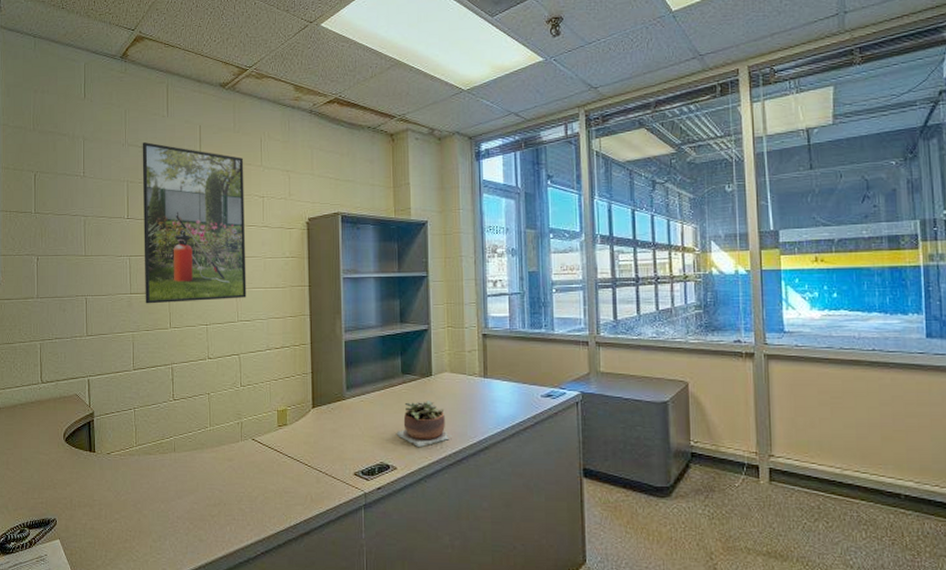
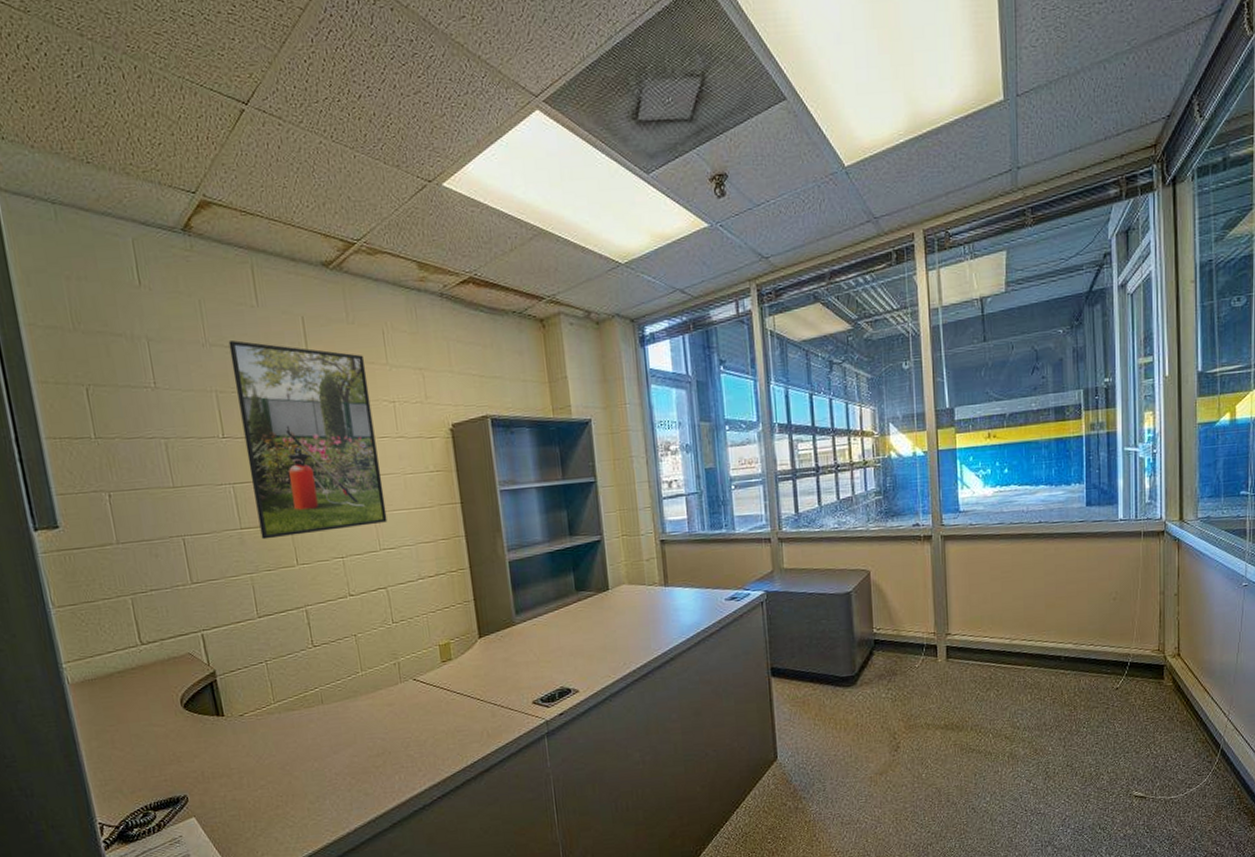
succulent plant: present [397,400,452,448] -> none [576,615,635,667]

